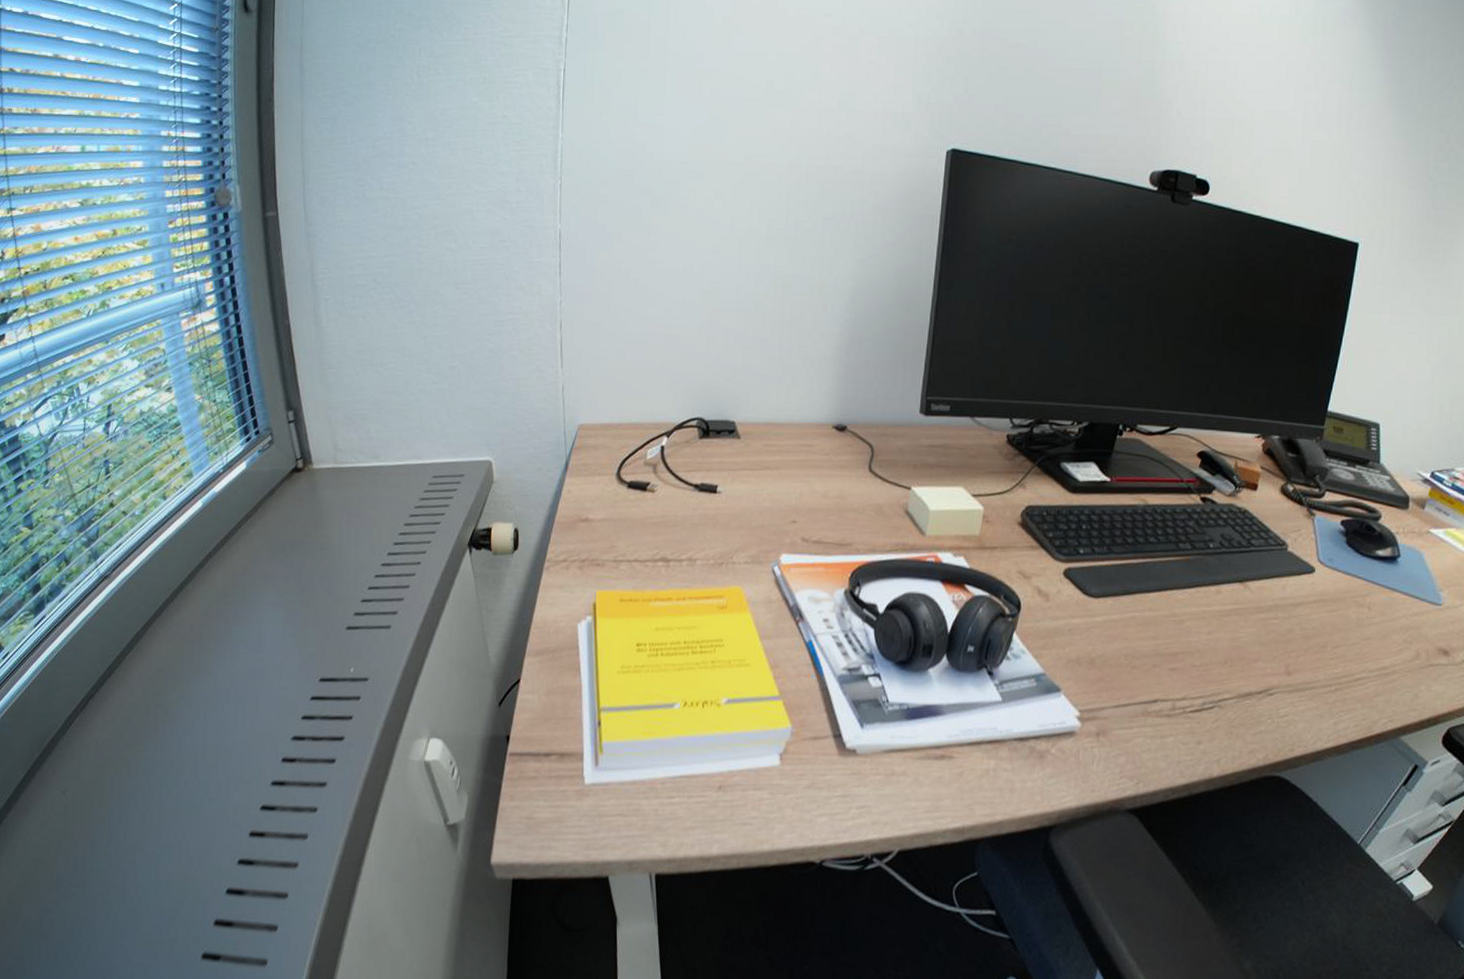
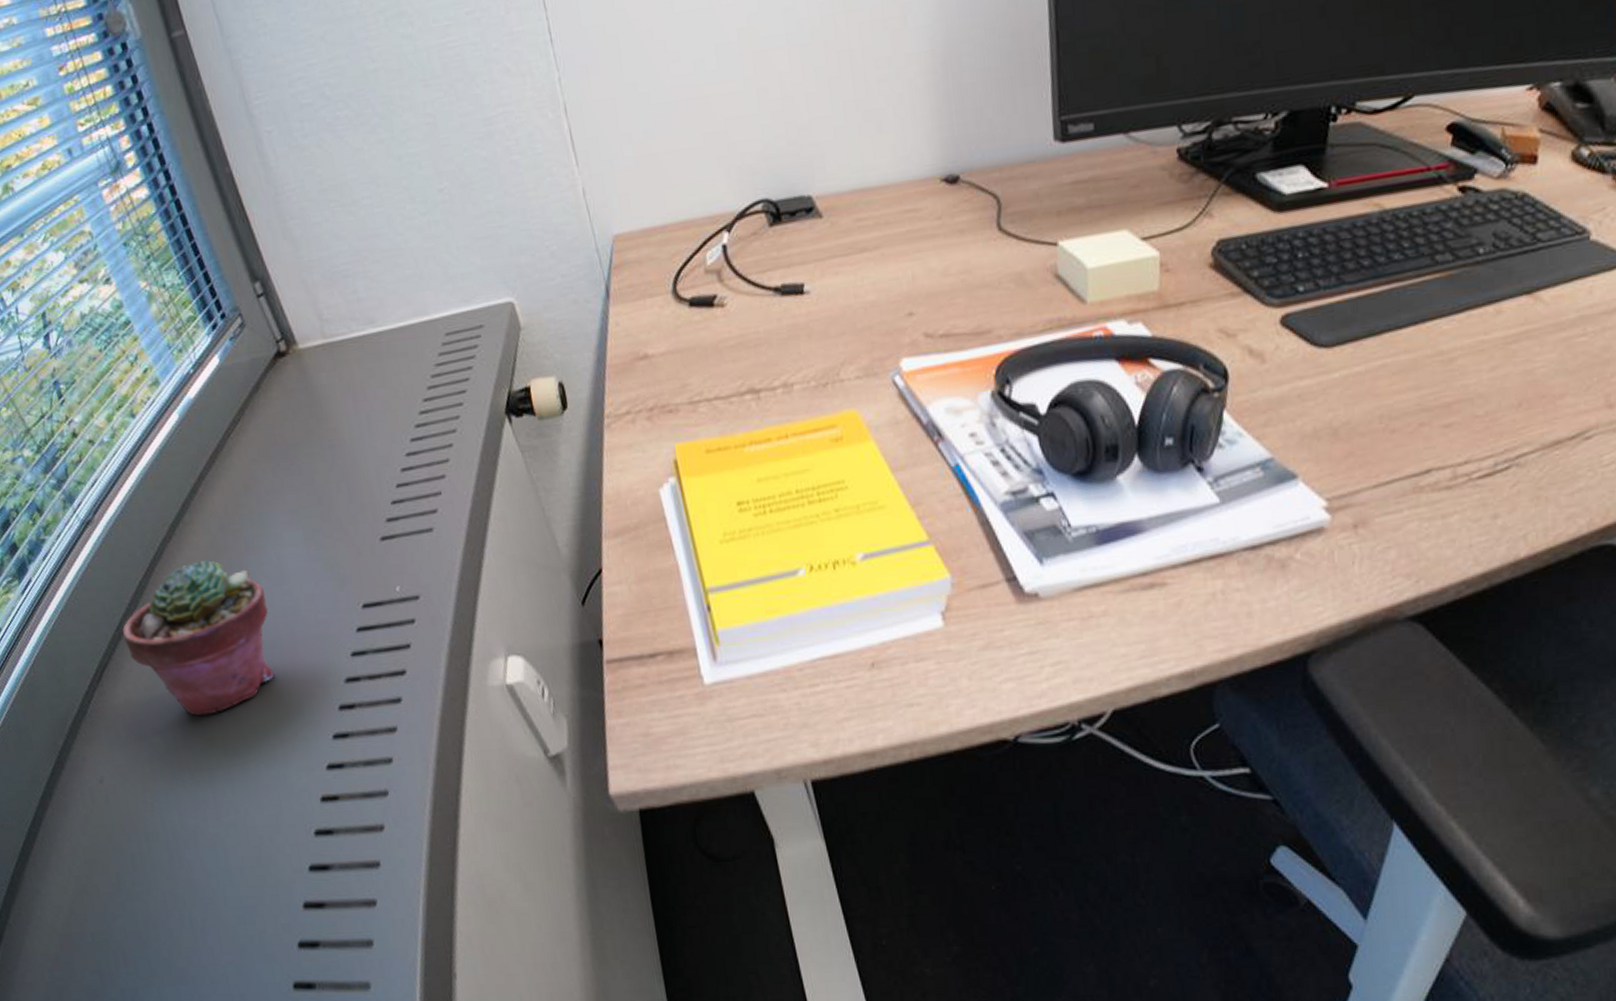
potted succulent: none [112,622,241,750] -> present [122,559,275,716]

